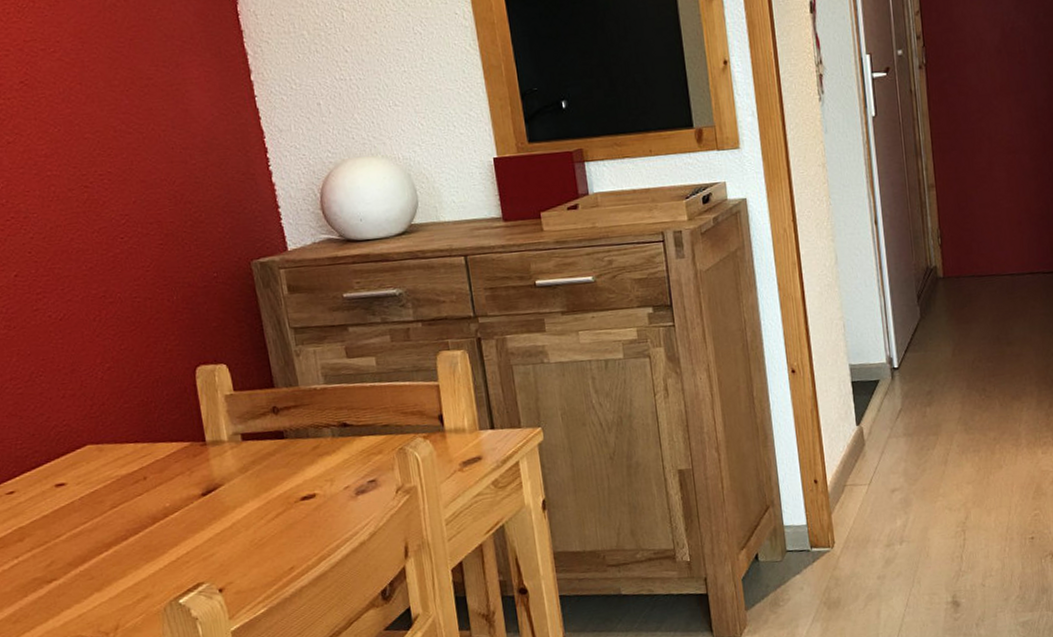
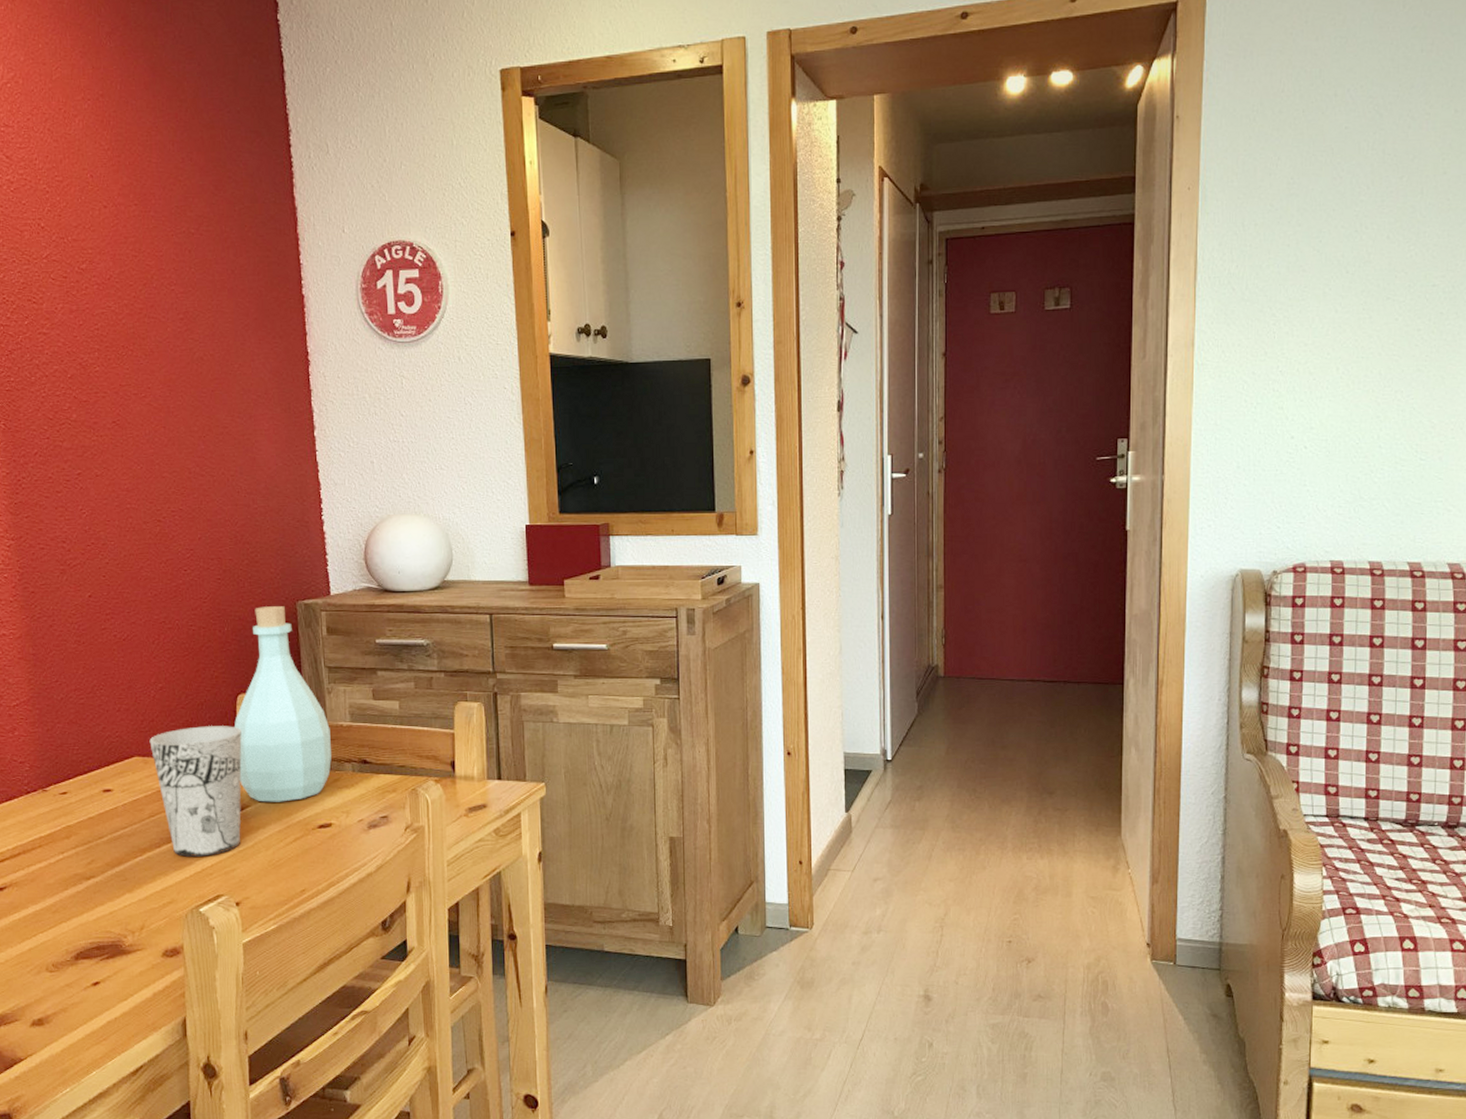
cup: none [102,401,217,547] -> present [149,726,242,857]
bottle: none [196,267,308,479] -> present [235,606,332,802]

